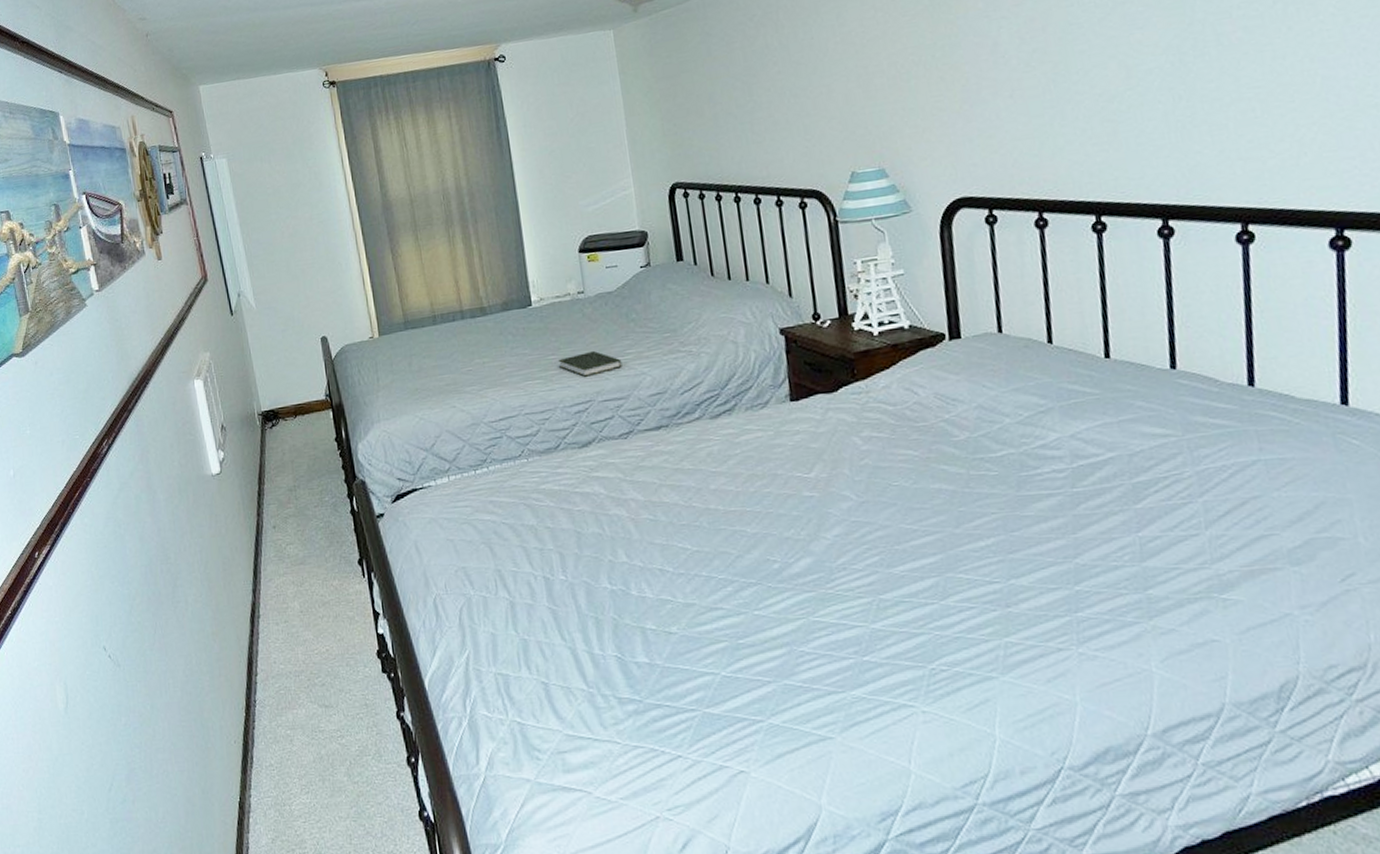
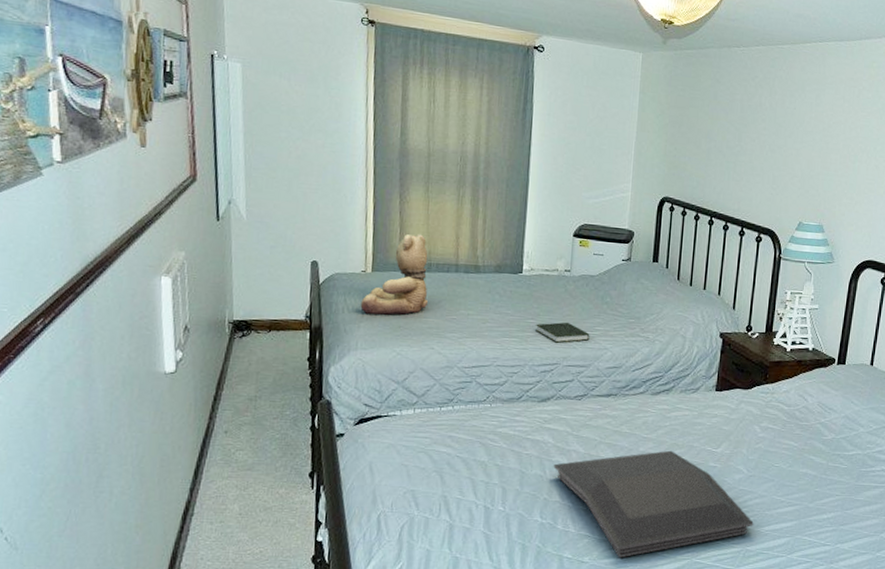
teddy bear: none [374,286,441,382] -> present [360,234,429,315]
serving tray: none [611,483,882,625] -> present [553,450,754,558]

